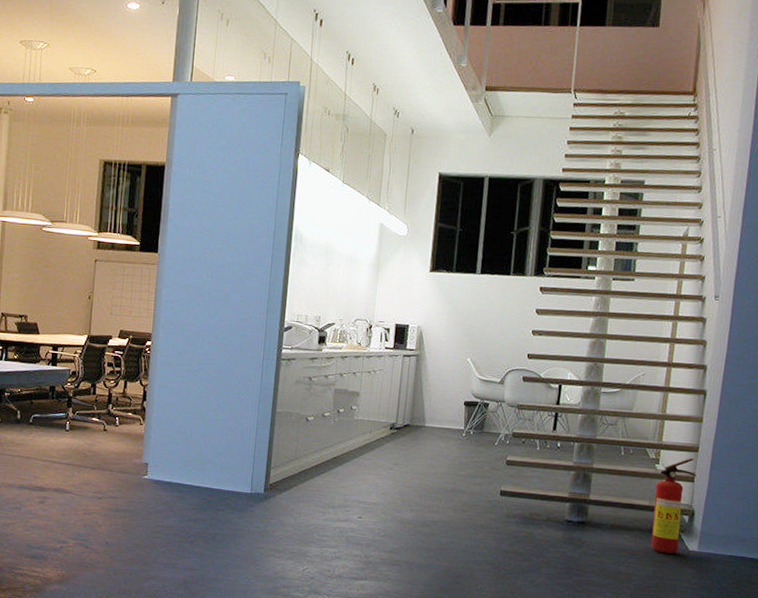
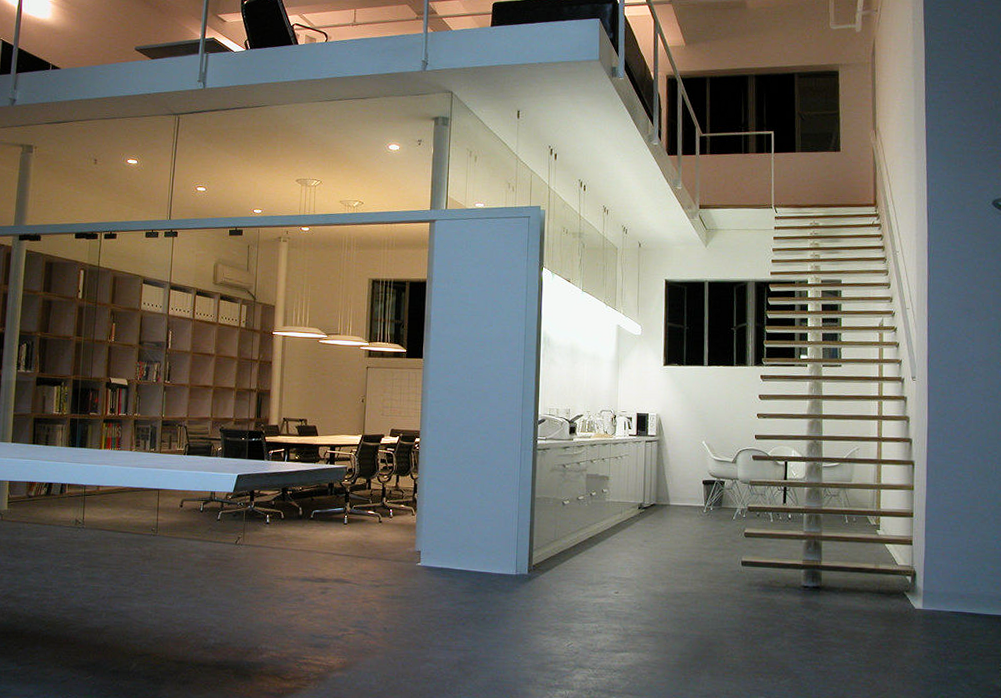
fire extinguisher: present [651,458,697,555] -> none [879,523,914,613]

